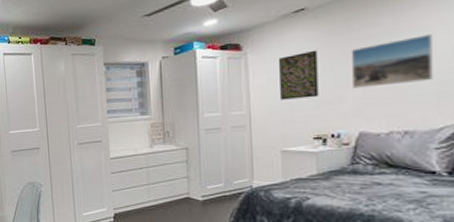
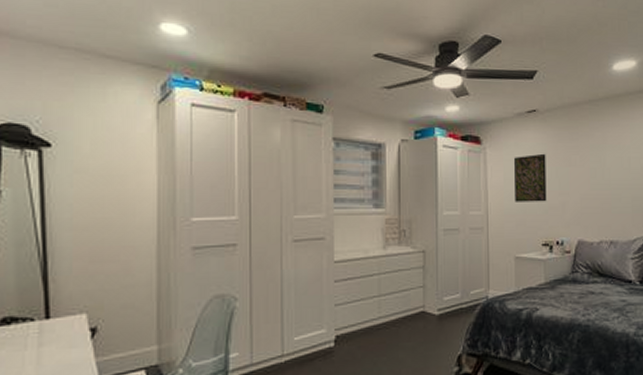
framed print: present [350,34,433,89] -> none [571,152,629,196]

